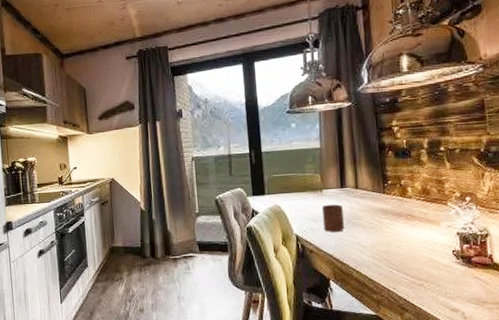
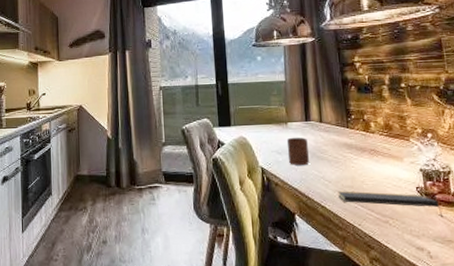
notepad: none [373,256,478,280] -> present [338,191,443,218]

